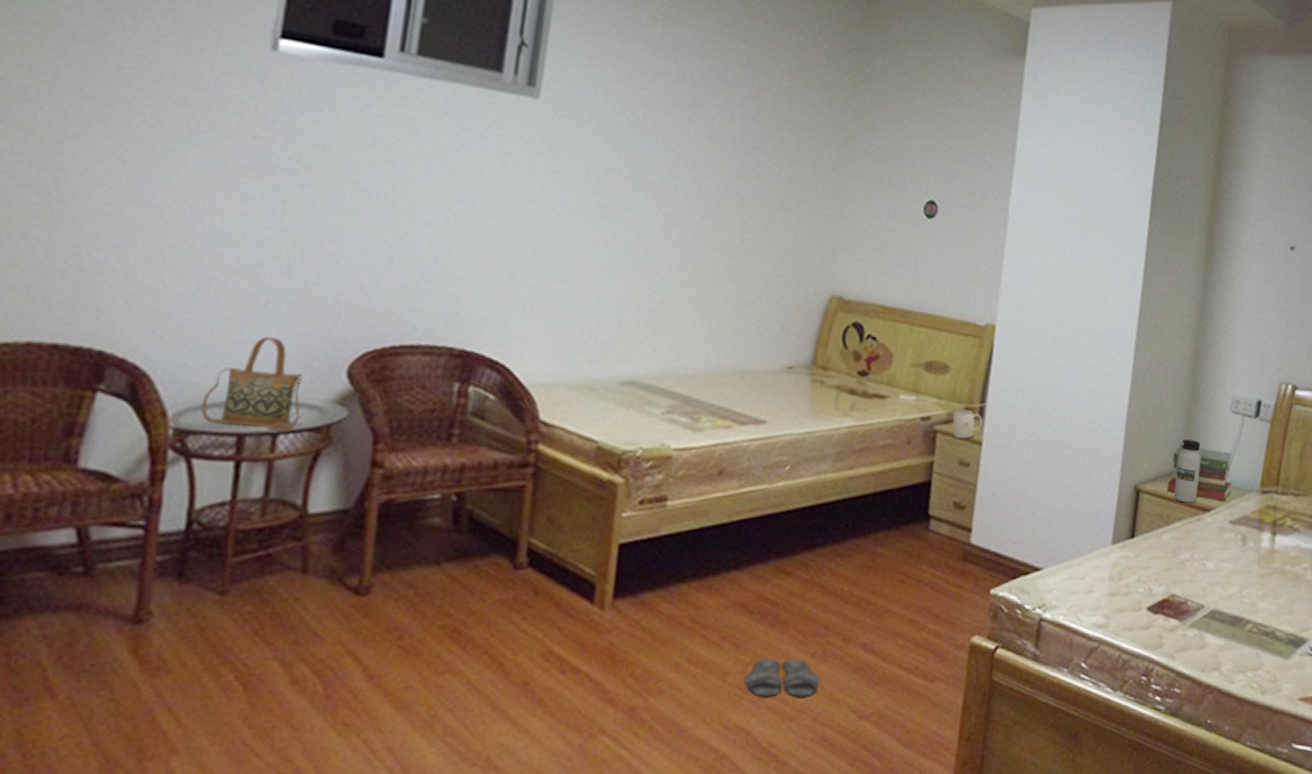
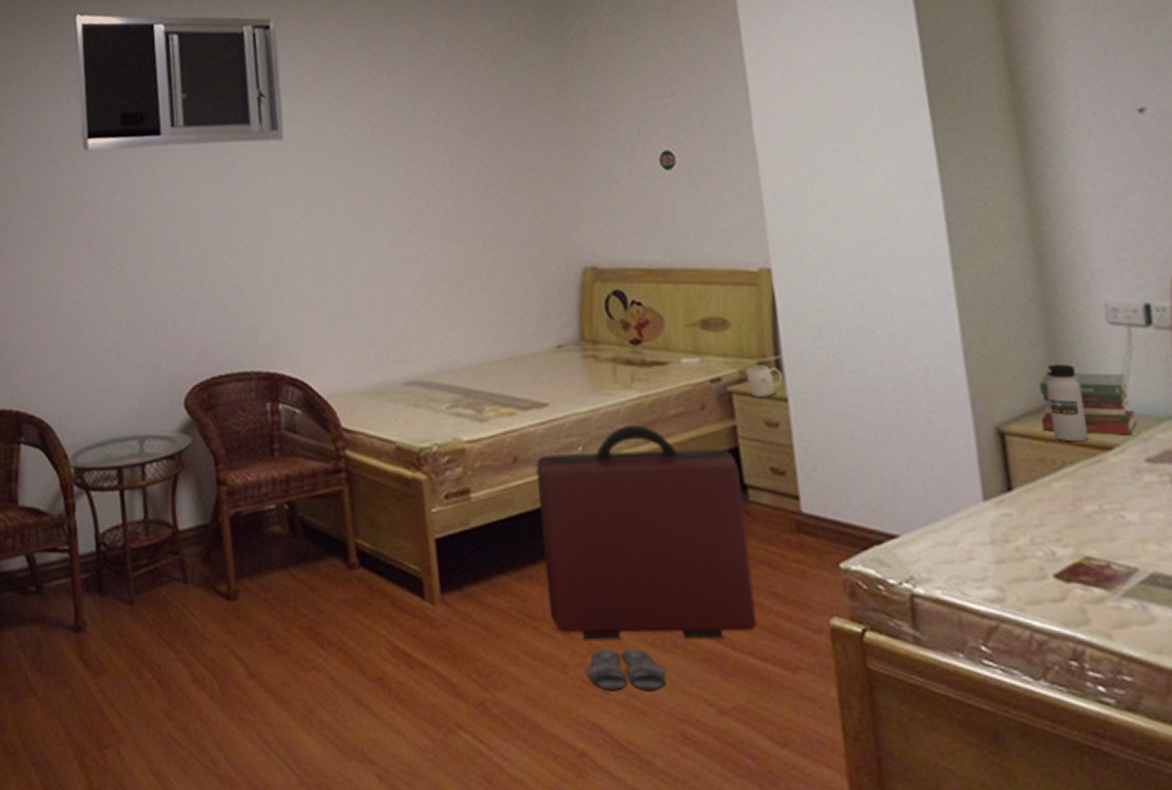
handbag: present [201,337,303,433] -> none [89,383,158,463]
briefcase: none [721,450,927,651] -> present [535,424,757,640]

